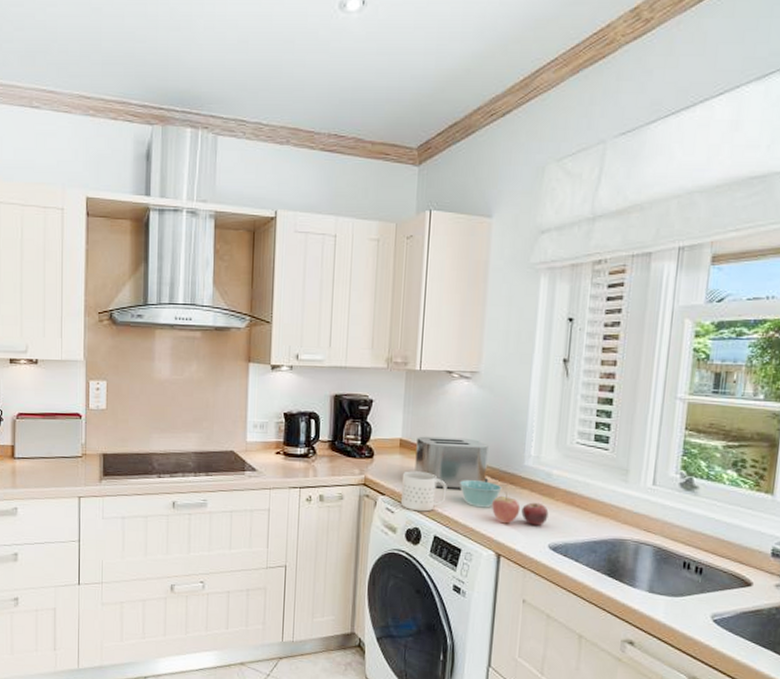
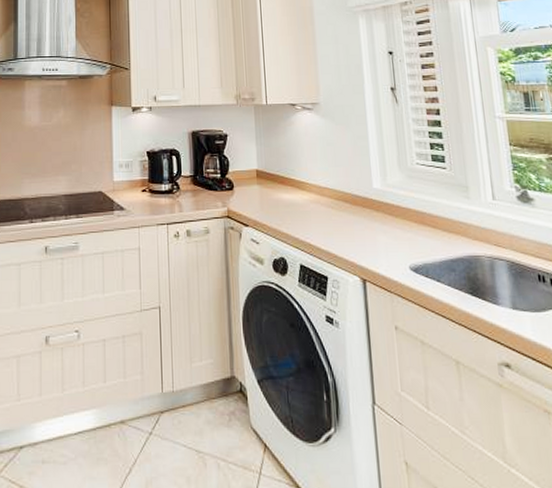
mug: present [400,471,447,512] -> none [262,200,307,241]
toaster: present [415,436,489,489] -> none [271,165,343,216]
bowl: present [459,480,502,508] -> none [316,206,357,233]
fruit: present [491,491,521,524] -> none [349,215,377,248]
fruit: present [521,502,549,526] -> none [378,224,404,247]

